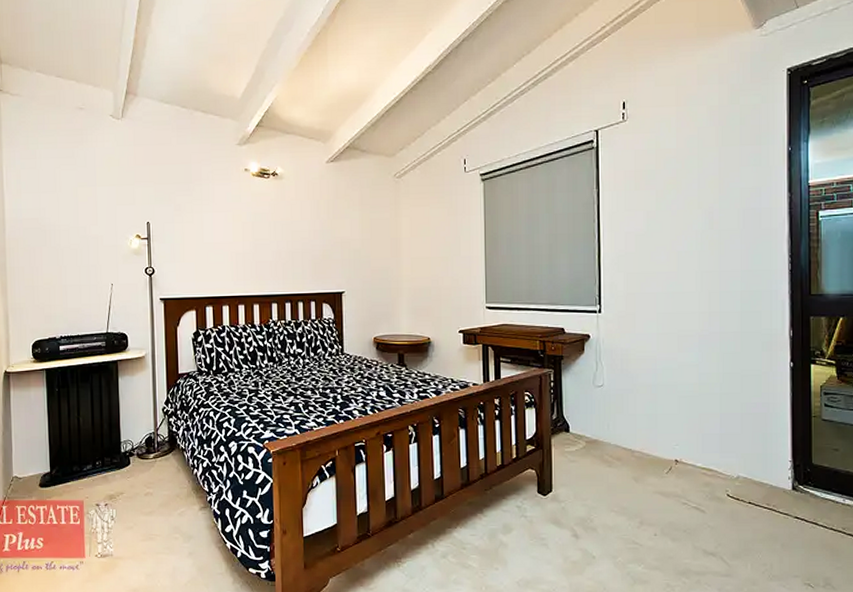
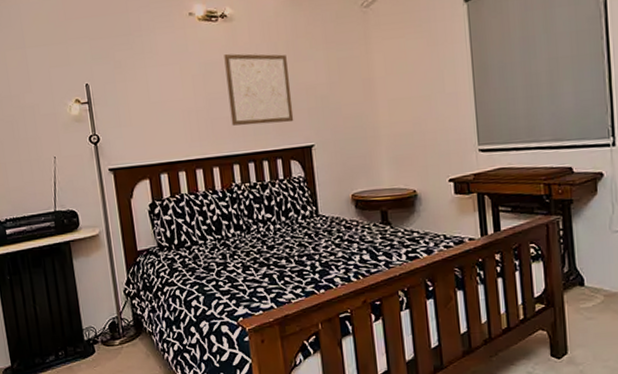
wall art: none [272,207,329,270] -> present [224,53,294,126]

